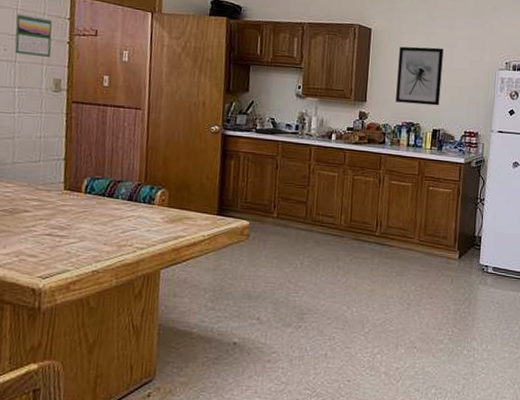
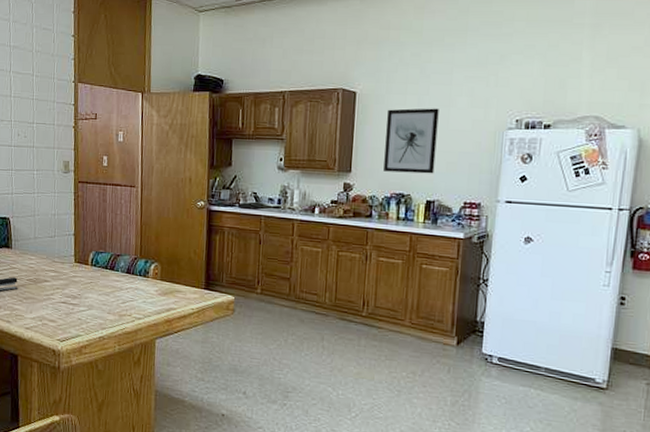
calendar: present [14,14,52,57] -> none [32,103,61,141]

